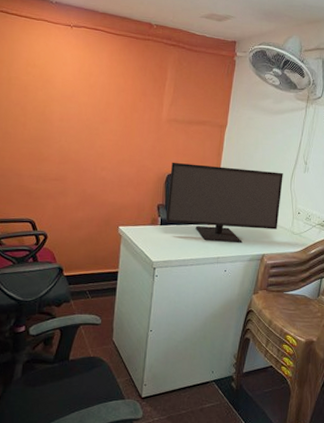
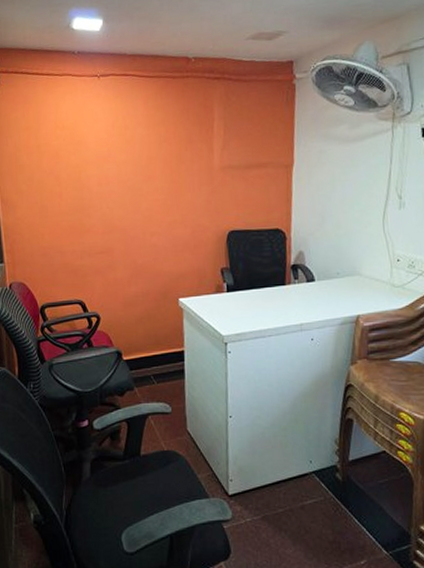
monitor: present [165,162,283,243] -> none [231,212,373,306]

